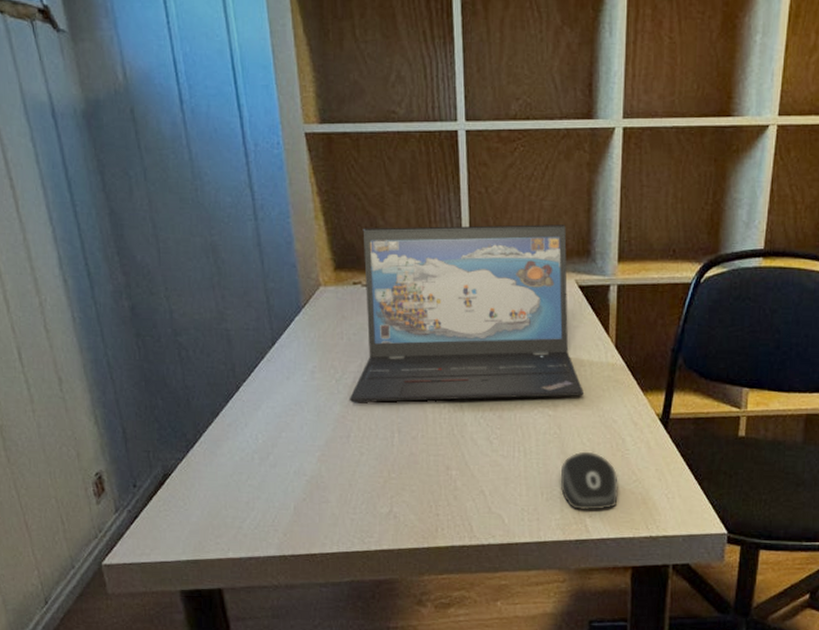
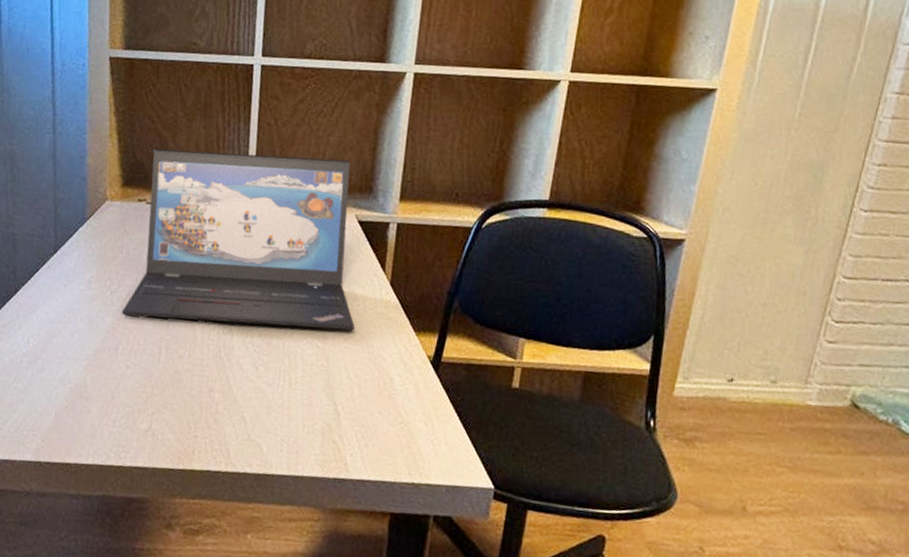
computer mouse: present [560,451,618,510] -> none [322,387,384,450]

